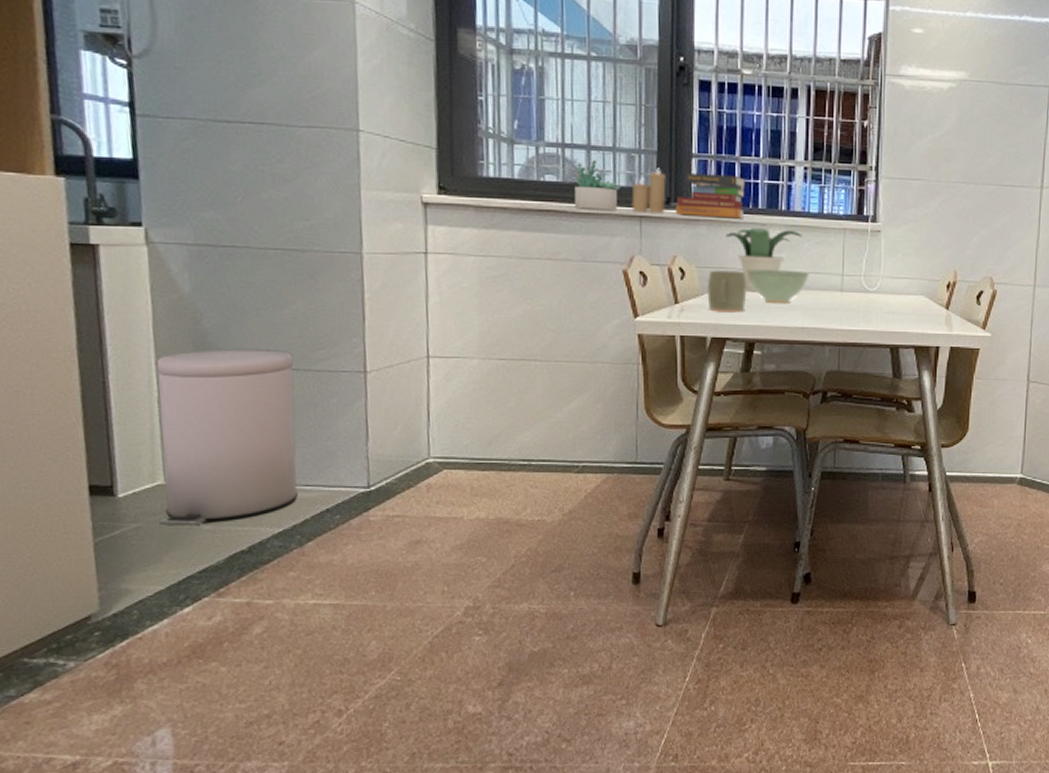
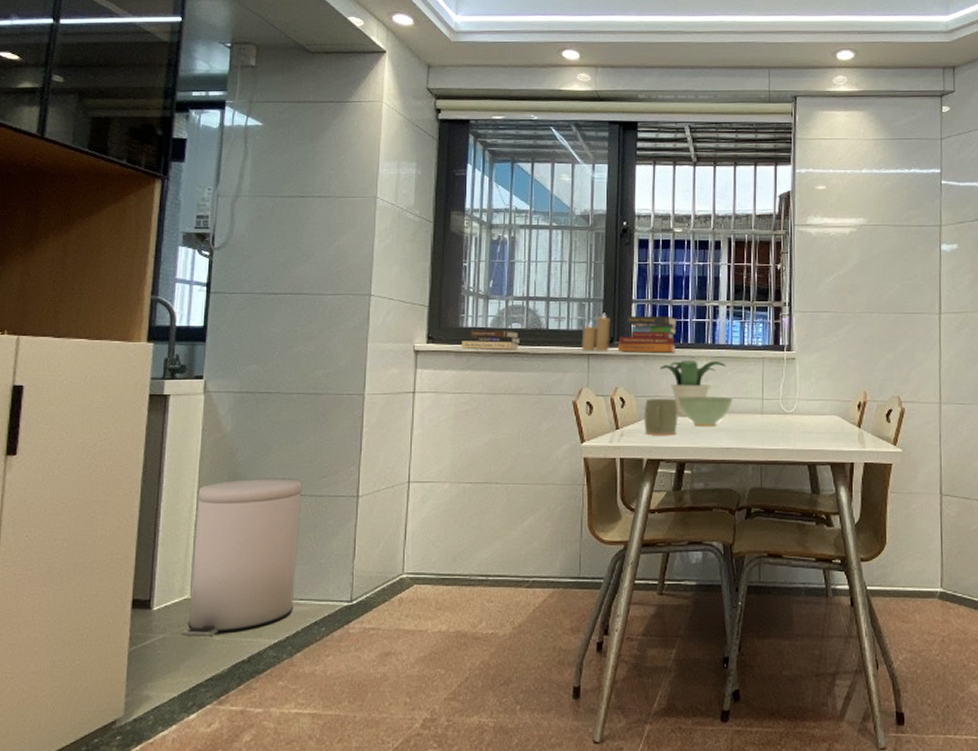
books: none [483,181,557,208] -> present [462,330,521,351]
succulent plant: present [574,160,620,212] -> none [534,309,572,352]

